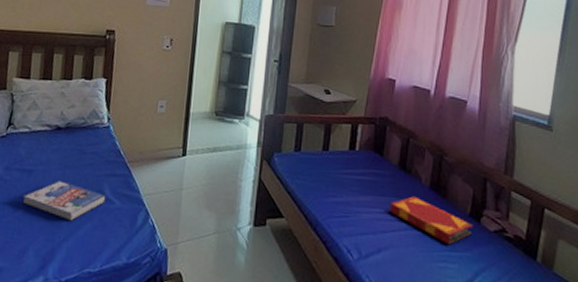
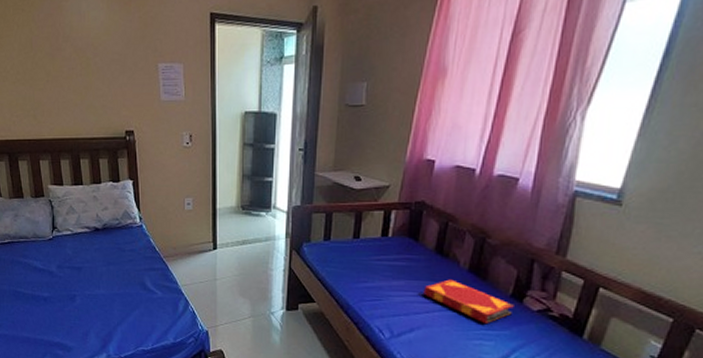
book: present [22,180,106,221] -> none [77,275,148,310]

